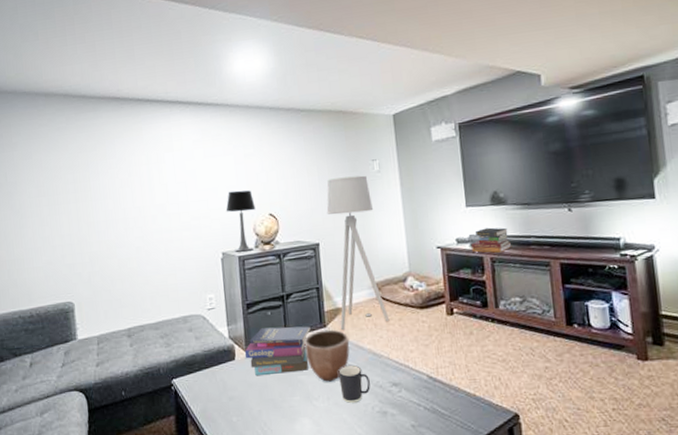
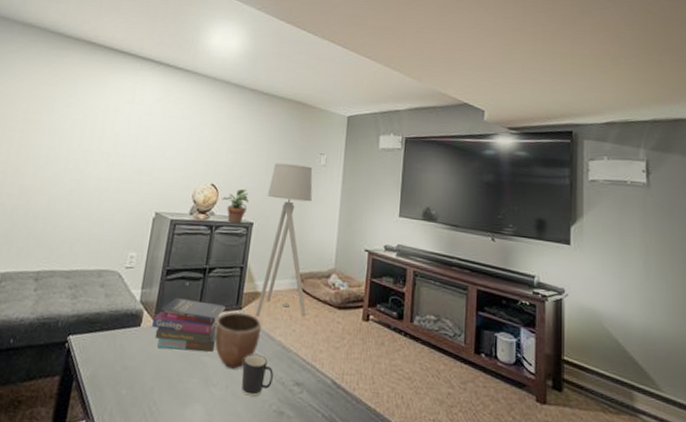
table lamp: present [226,190,256,252] -> none [168,154,200,217]
potted plant: none [283,212,310,248] -> present [222,188,249,224]
books: present [471,227,512,253] -> none [397,240,436,268]

